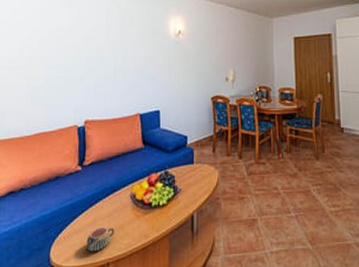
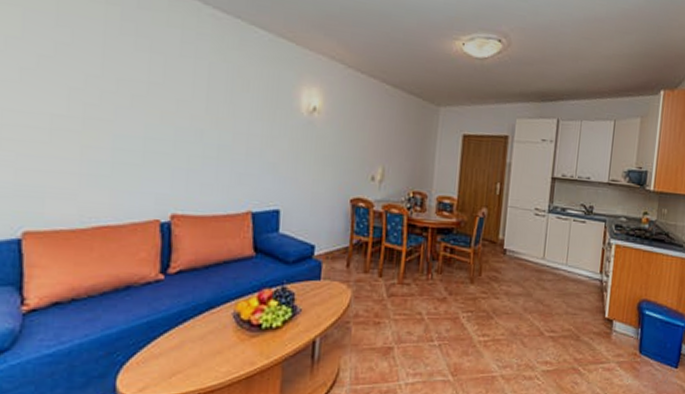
mug: present [86,227,115,252] -> none [168,352,209,381]

